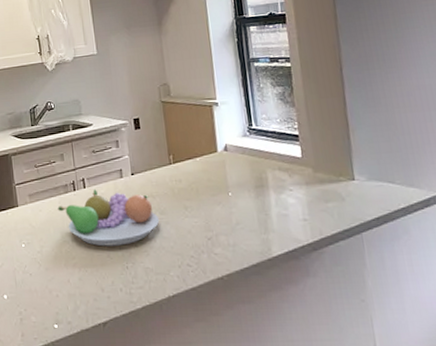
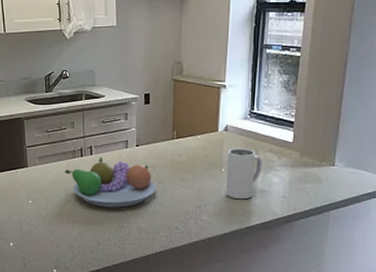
mug: none [232,168,274,227] -> present [226,149,263,200]

